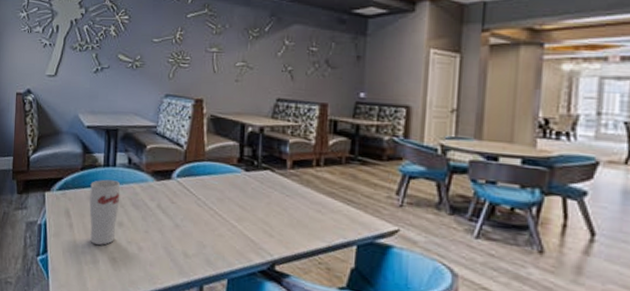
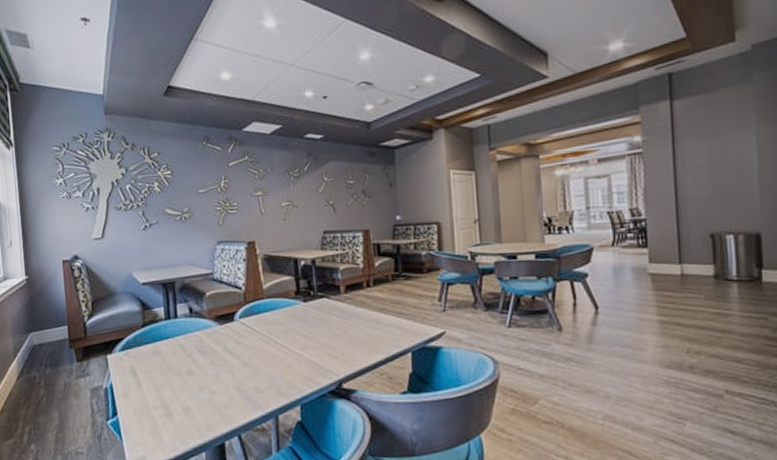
cup: present [89,179,121,245] -> none [153,331,186,397]

